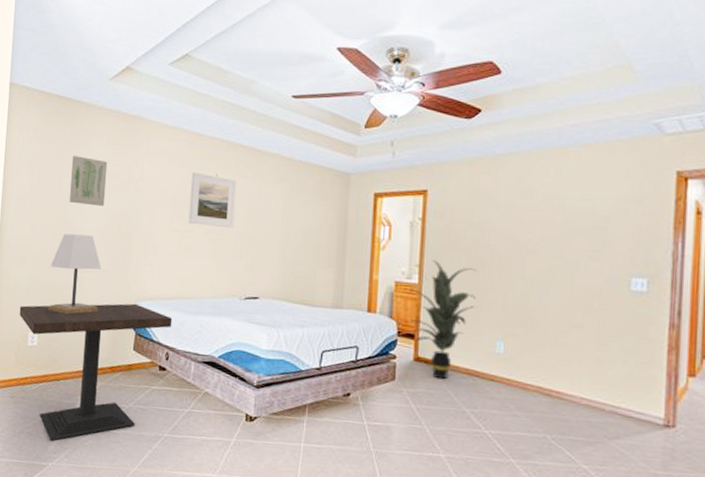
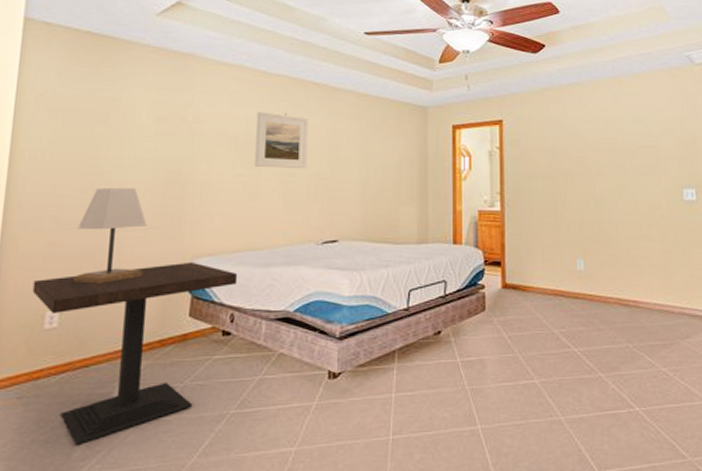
wall art: present [69,156,108,207] -> none [103,99,154,154]
indoor plant: present [404,260,477,380] -> none [487,187,556,304]

